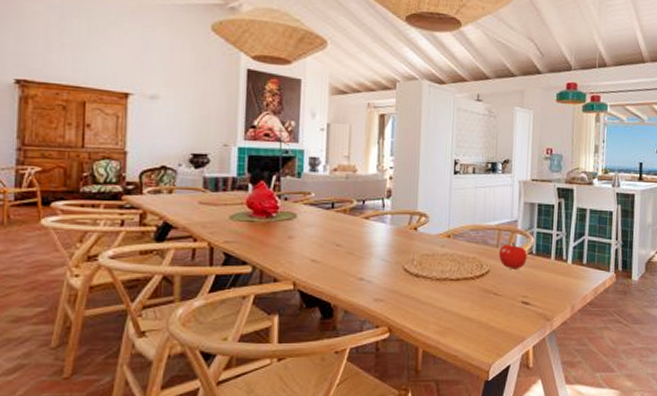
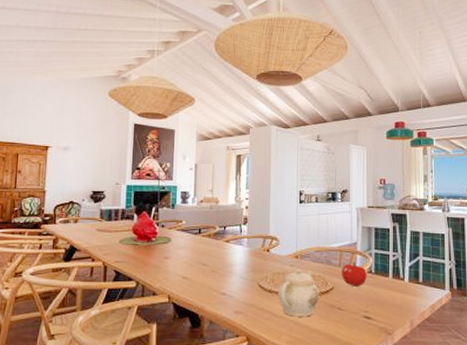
teapot: none [425,250,474,304] -> present [277,269,320,317]

